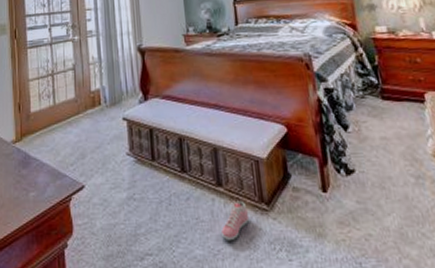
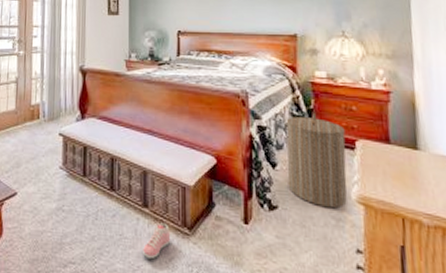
laundry hamper: none [352,69,424,166] -> present [286,113,347,209]

